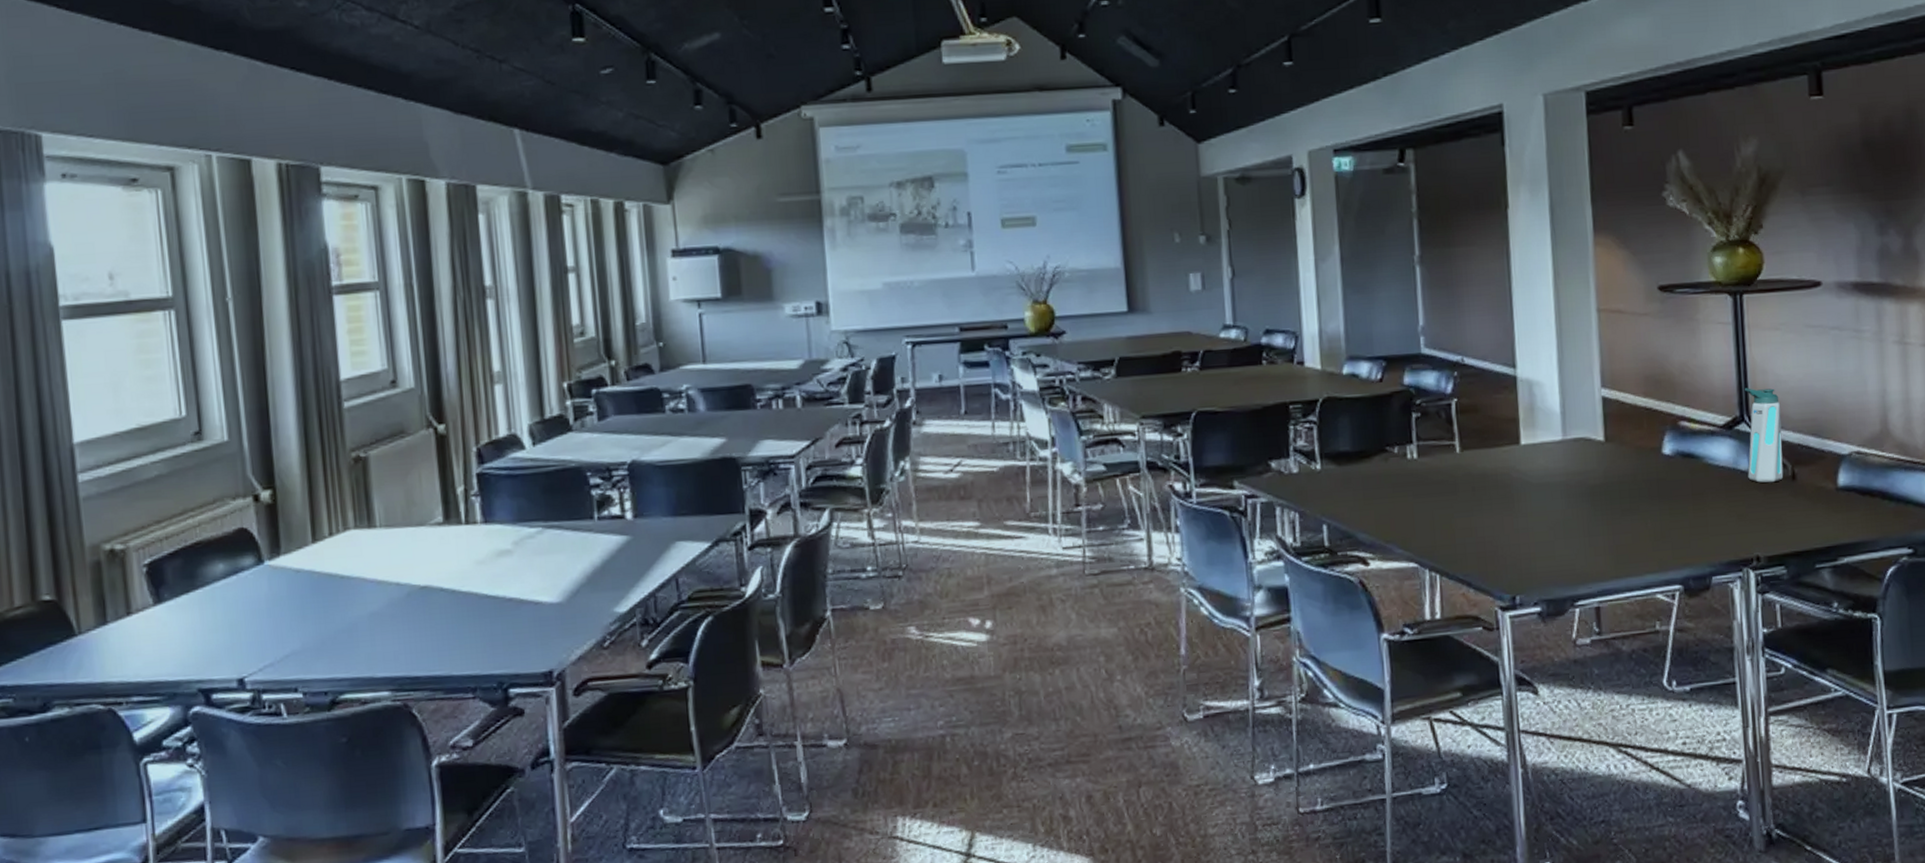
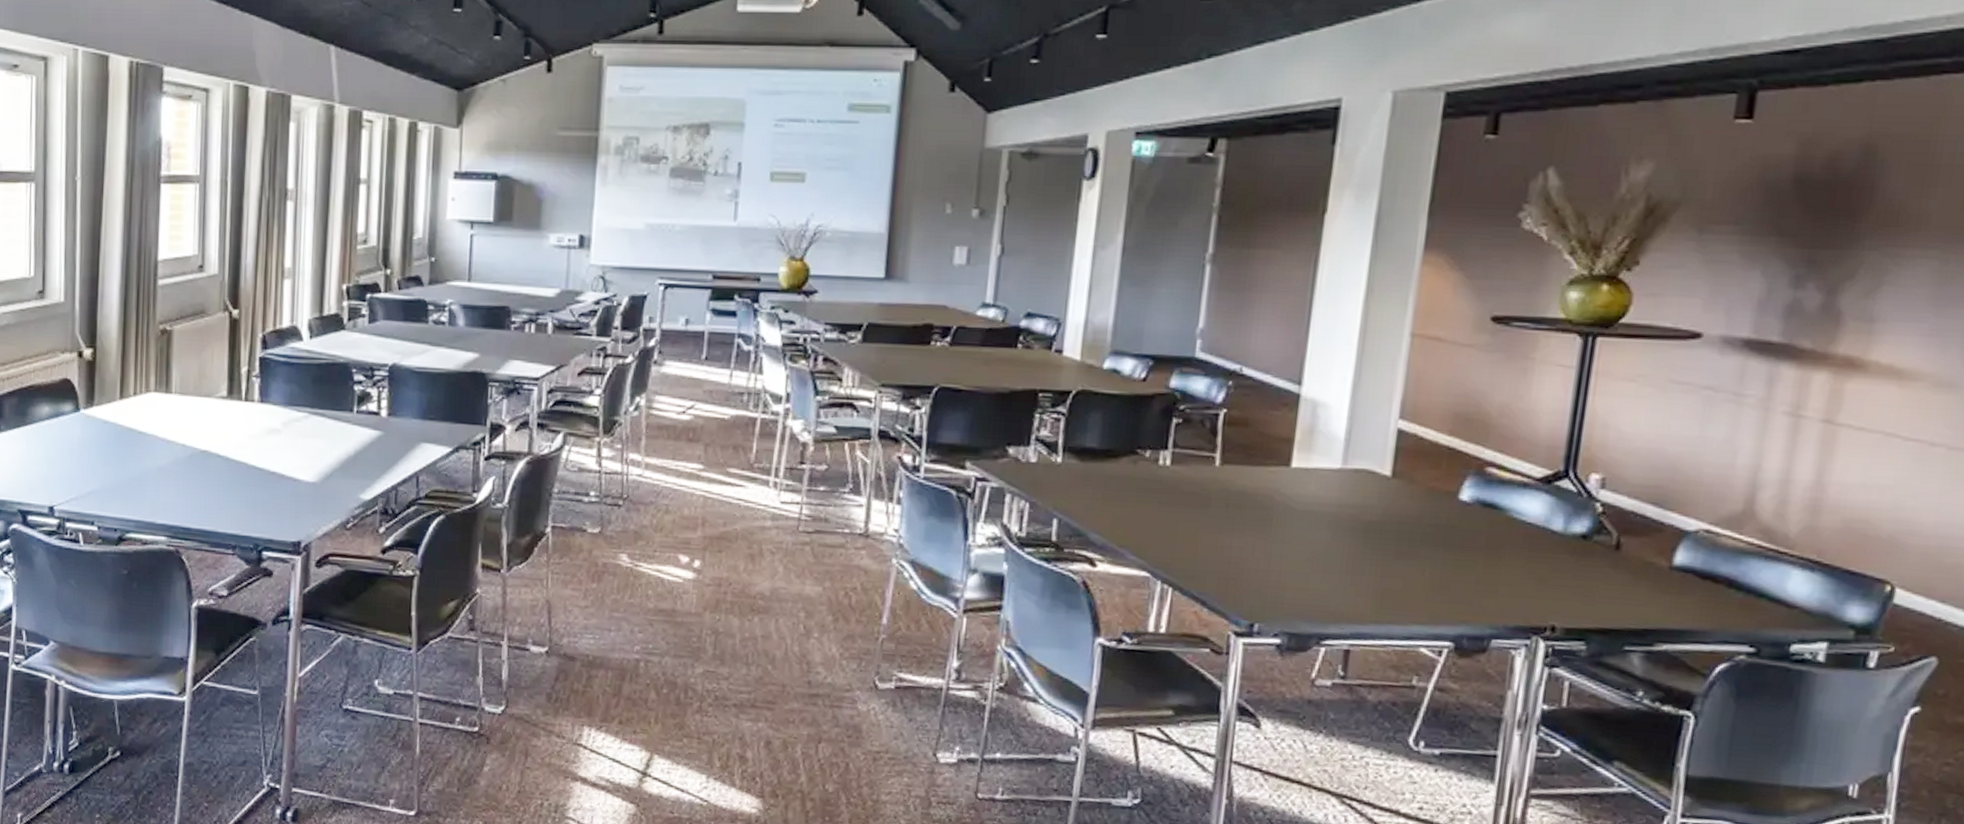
water bottle: present [1744,388,1784,484] -> none [1559,441,1619,550]

